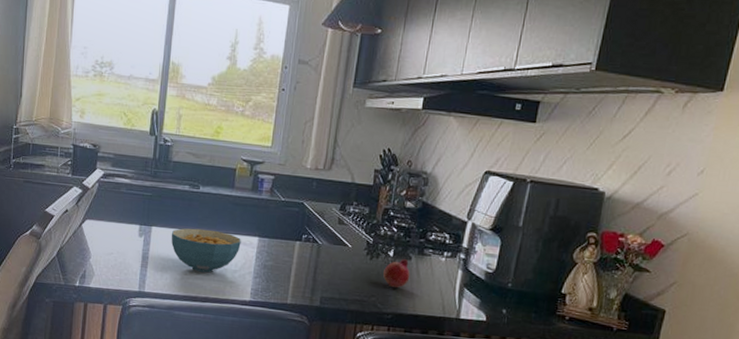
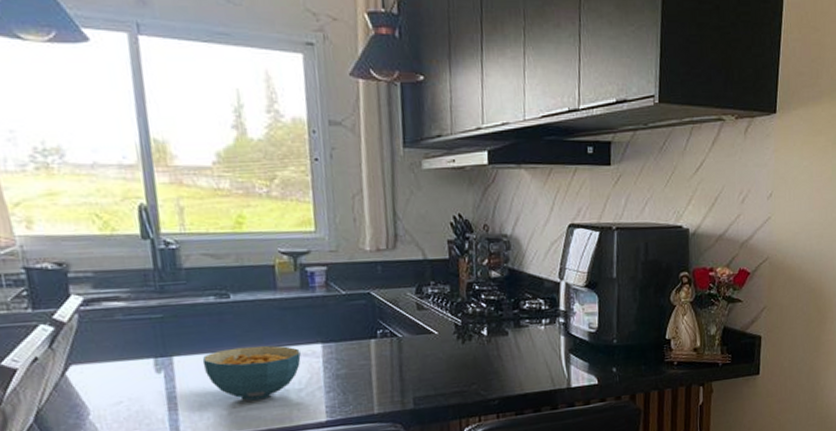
fruit: present [383,258,411,288] -> none [480,334,511,370]

